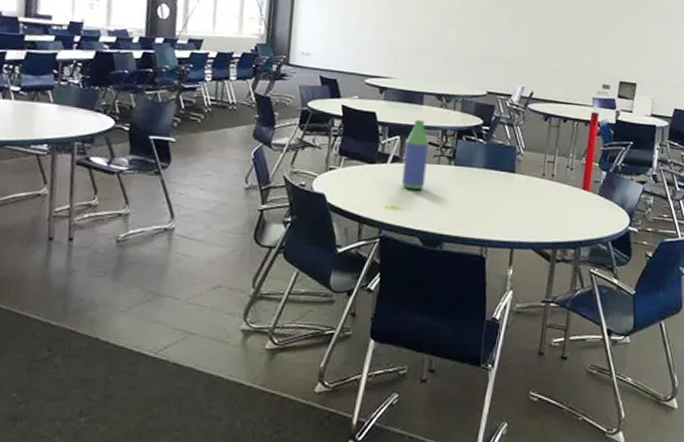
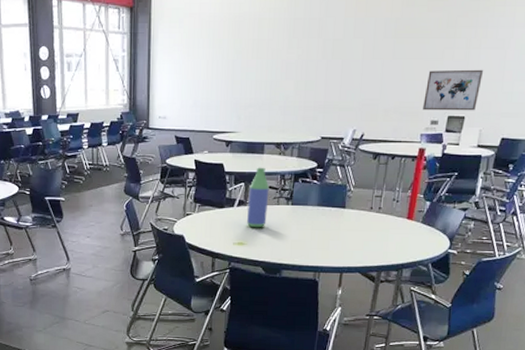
wall art: none [594,33,652,79] -> present [423,69,484,111]

